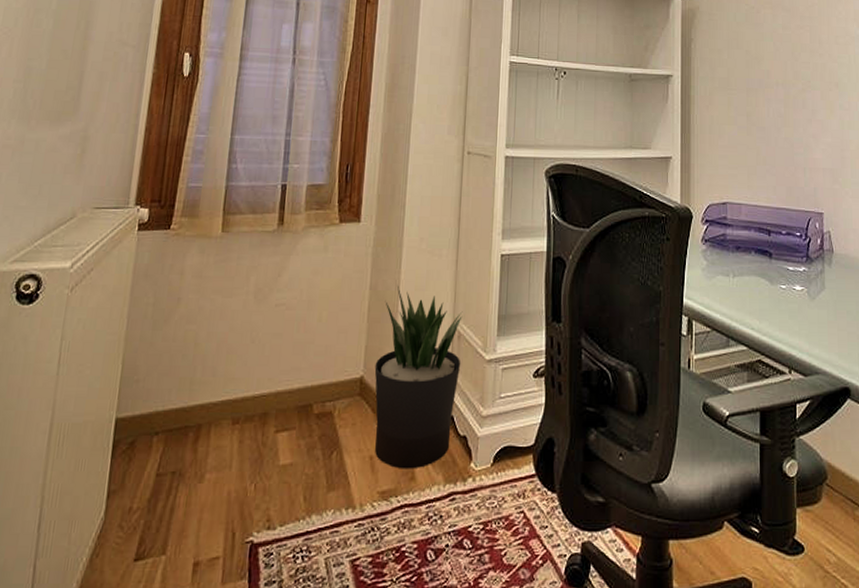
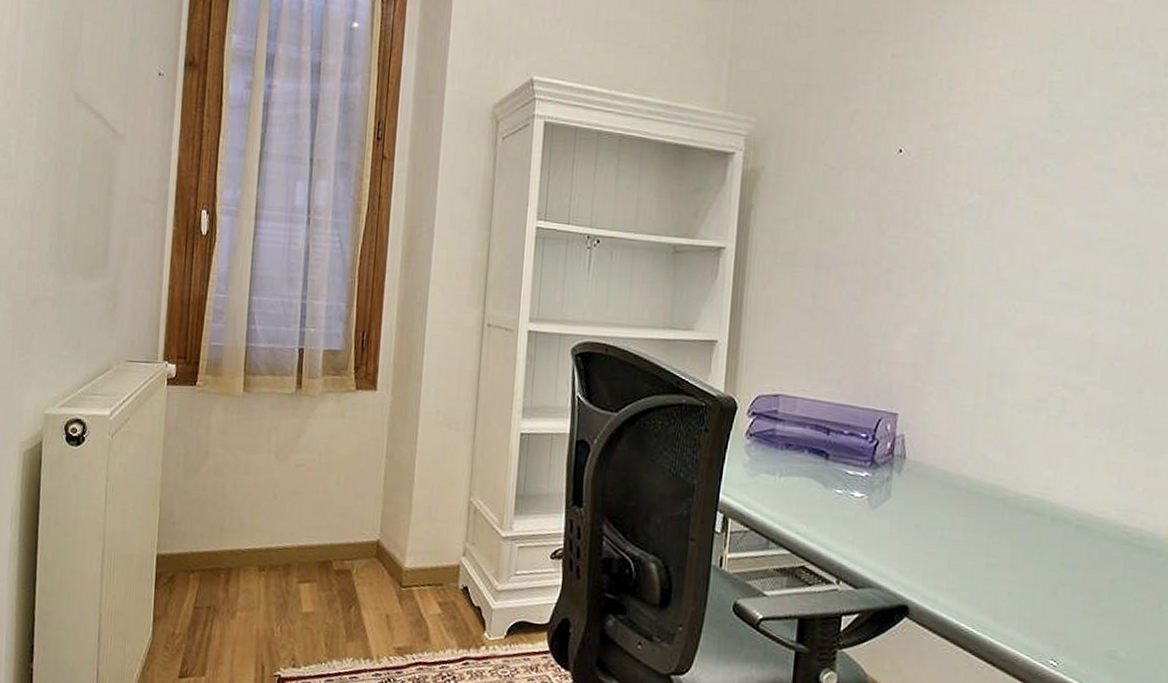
planter: present [374,285,463,469] -> none [390,456,479,632]

